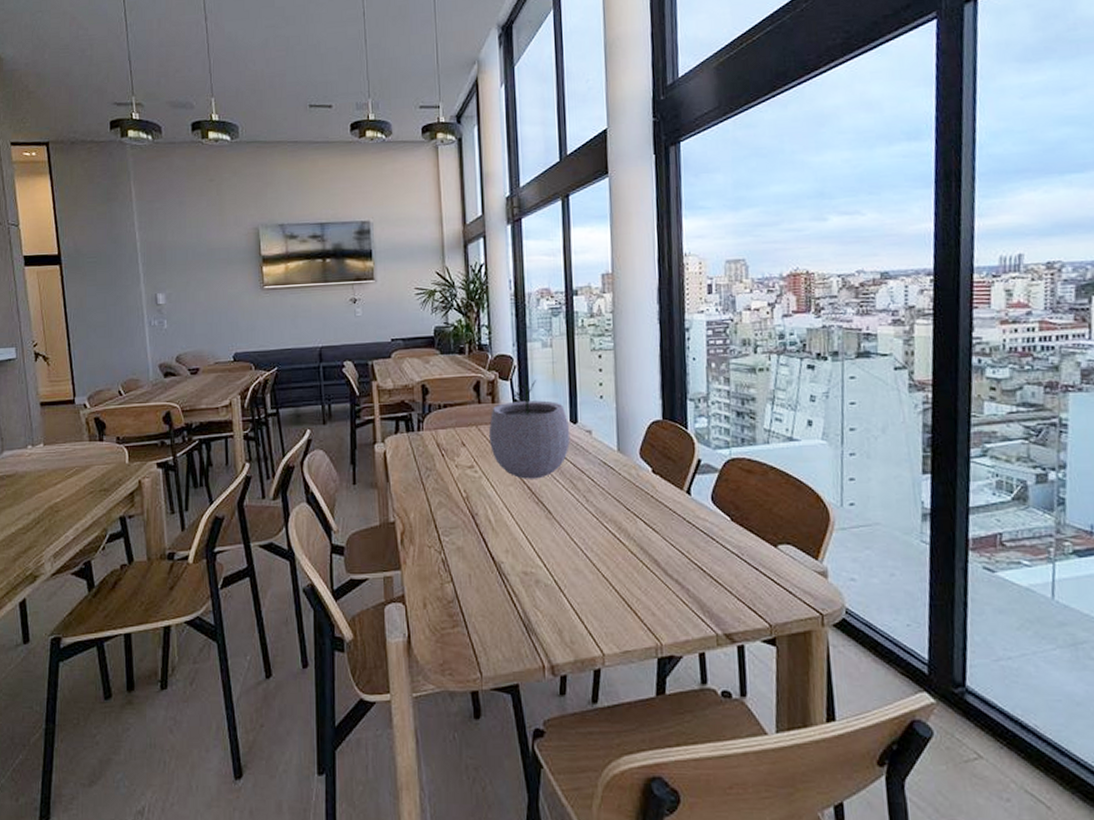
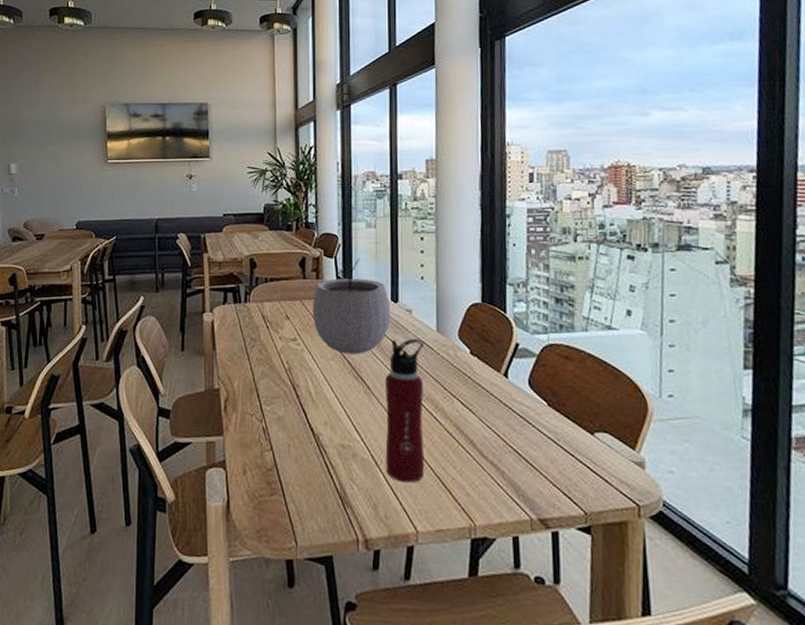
water bottle: none [566,460,610,606] -> present [385,339,425,483]

